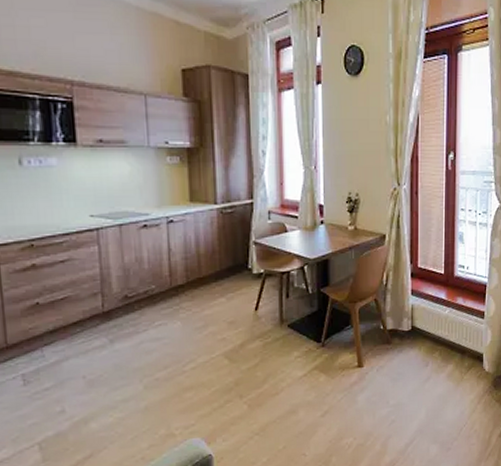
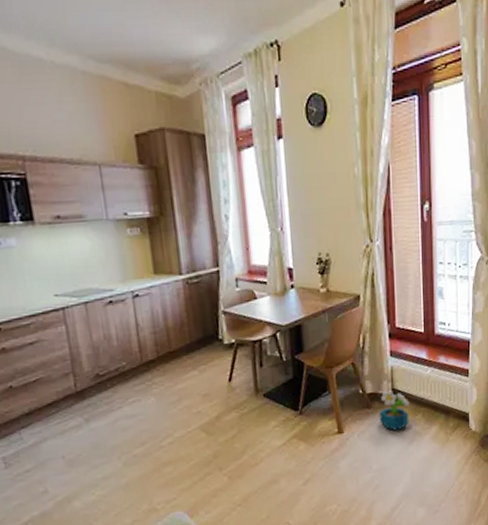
decorative plant: none [398,327,428,367] -> present [379,390,410,431]

